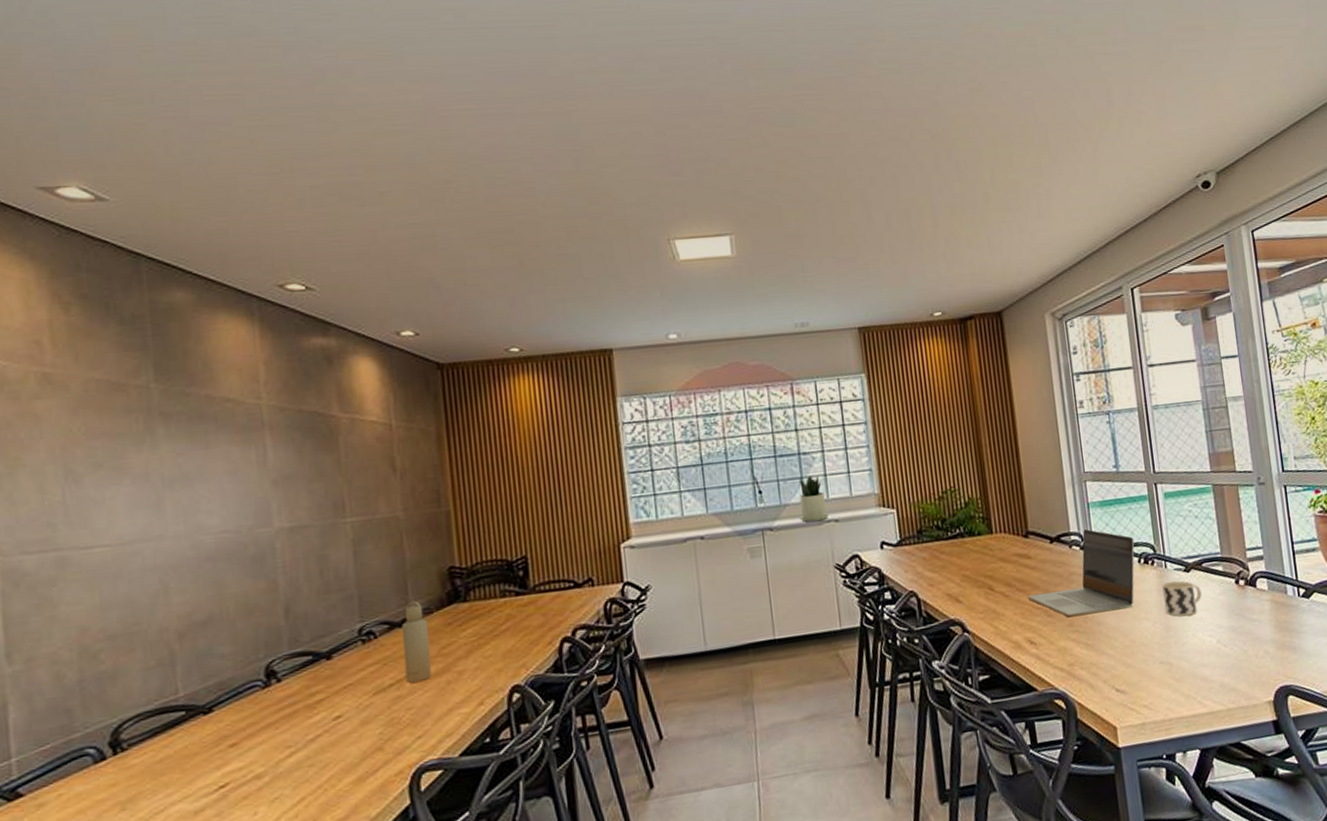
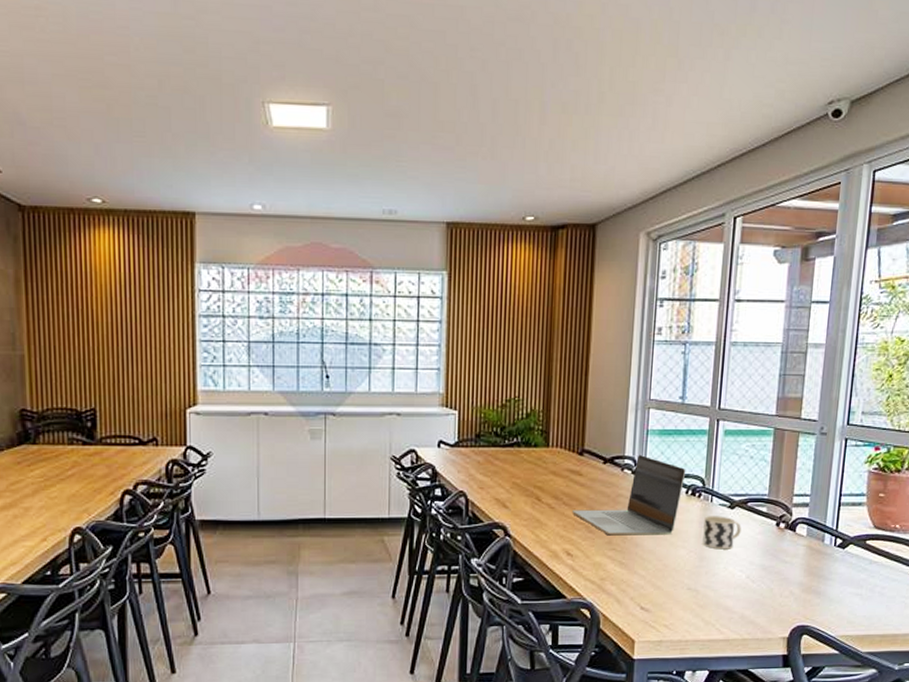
planter: present [799,475,830,523] -> none [362,366,393,413]

